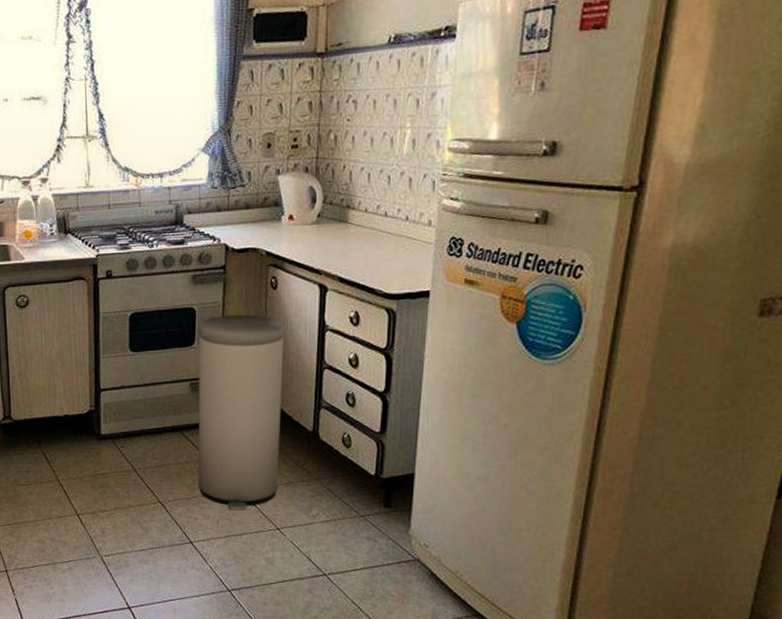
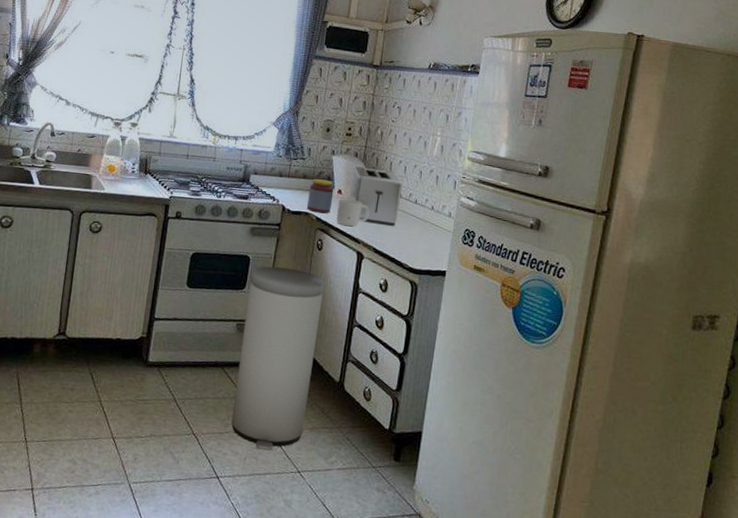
jar: none [253,206,284,247] -> present [306,179,334,214]
mug: none [291,224,329,257] -> present [336,198,369,227]
toaster: none [303,182,367,249] -> present [349,166,403,227]

